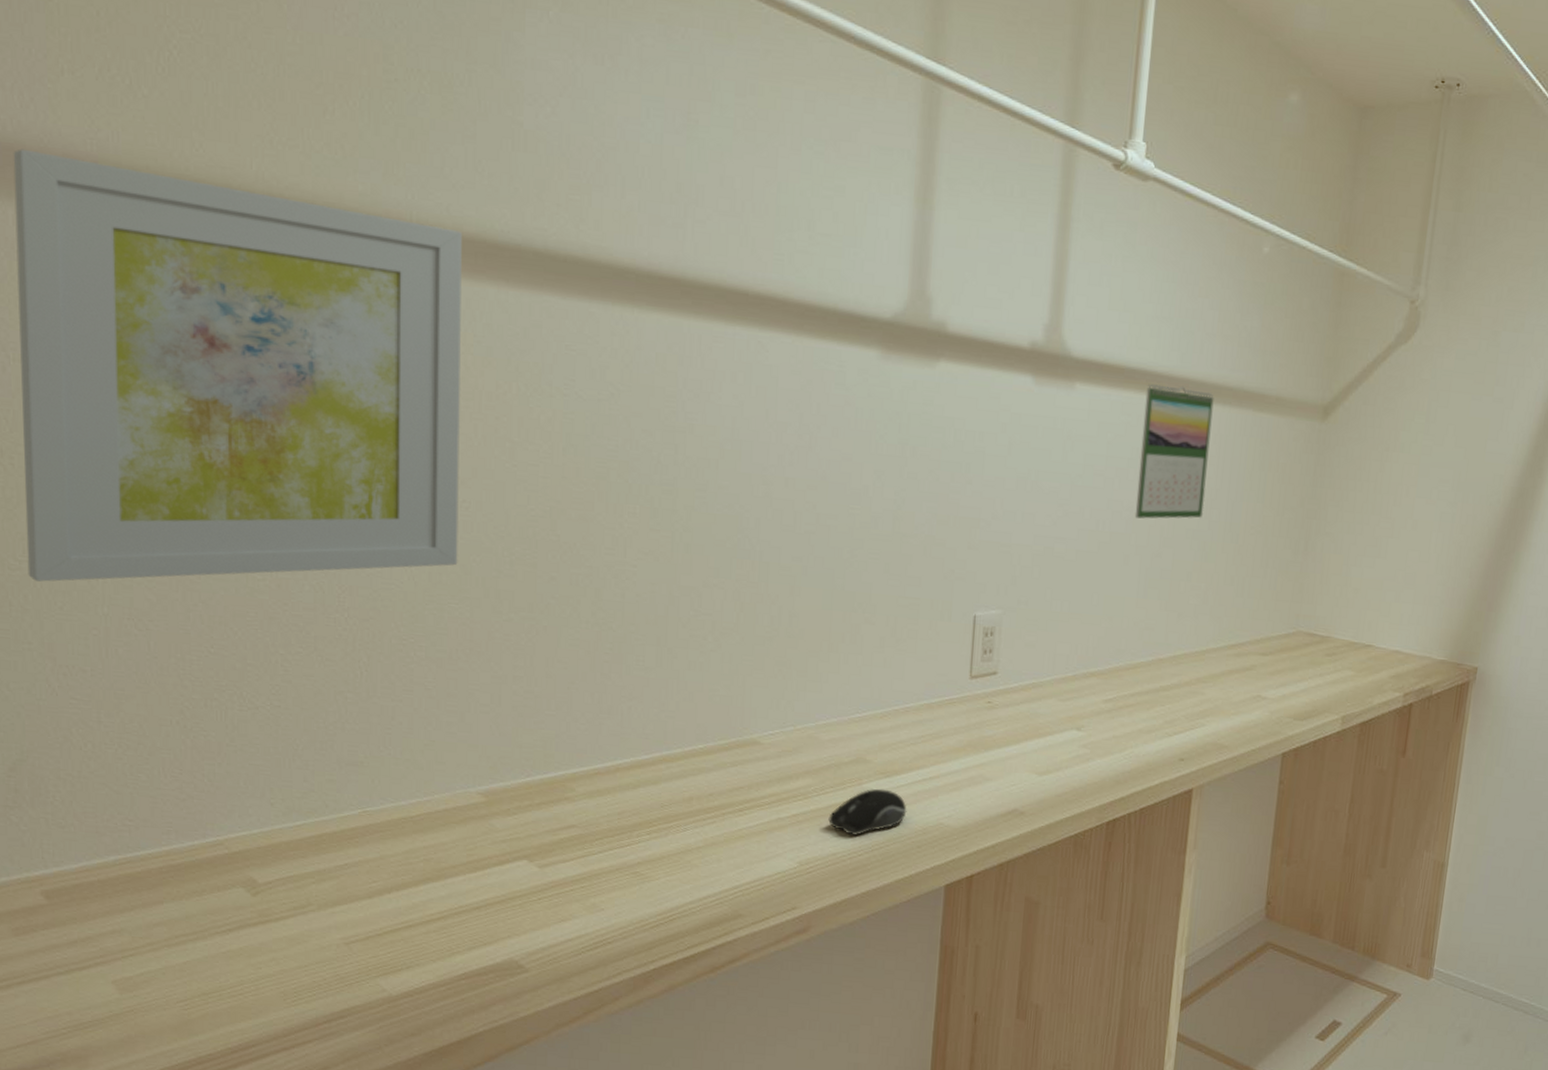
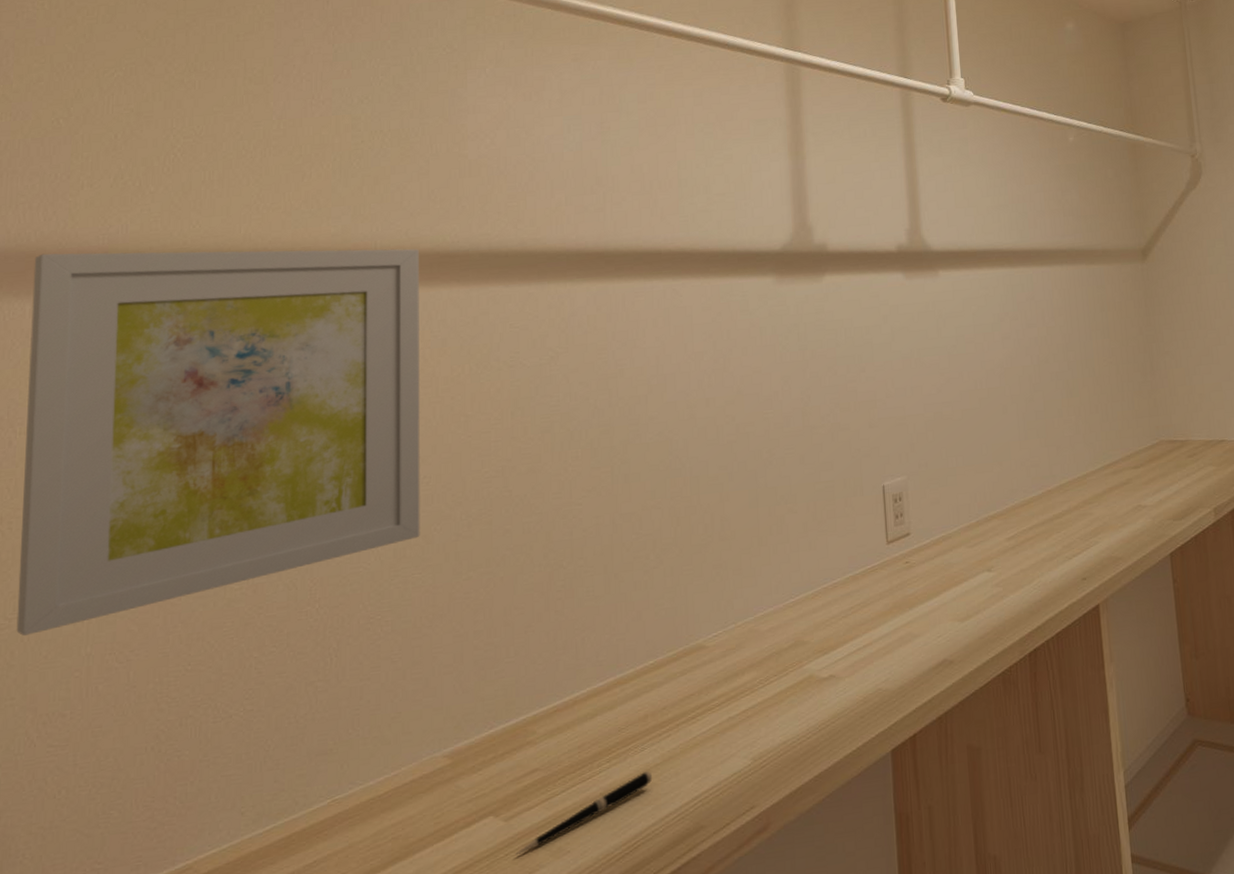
pen: none [548,850,694,901] -> present [515,770,653,855]
computer mouse: present [828,788,907,836] -> none [775,666,847,719]
calendar: present [1134,384,1214,519] -> none [997,256,1061,372]

